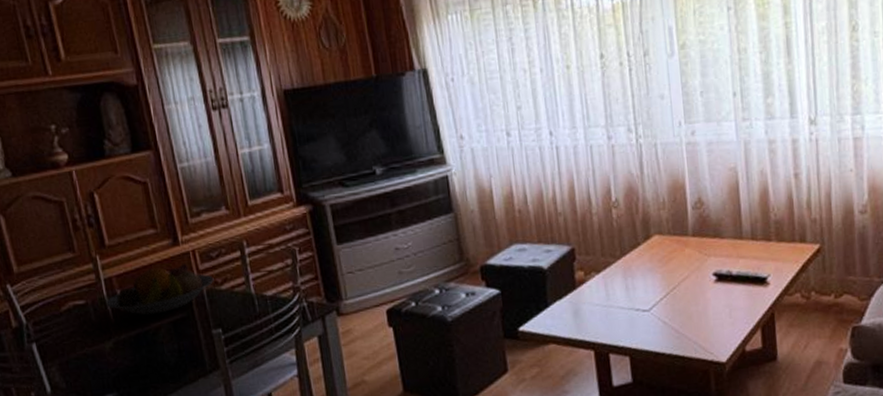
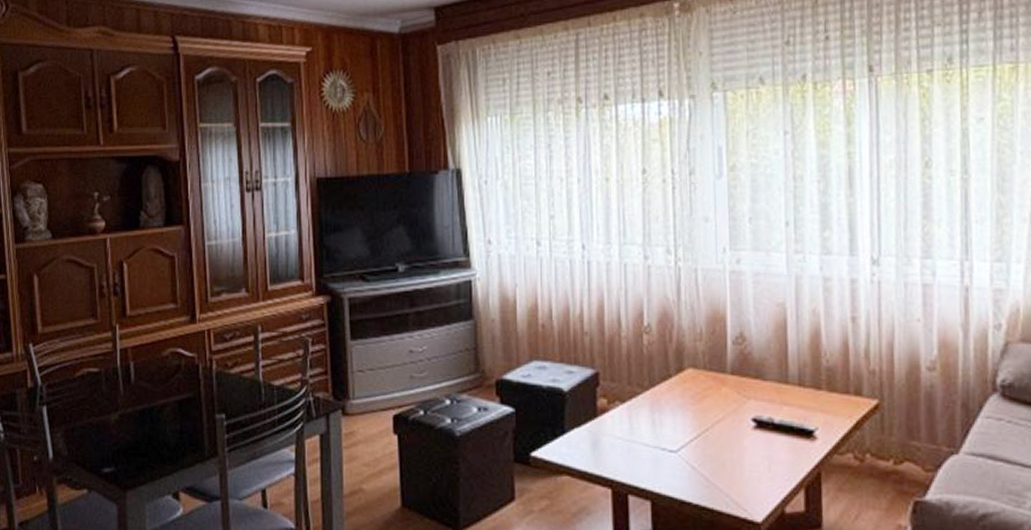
fruit bowl: present [105,264,214,316] -> none [118,343,225,391]

